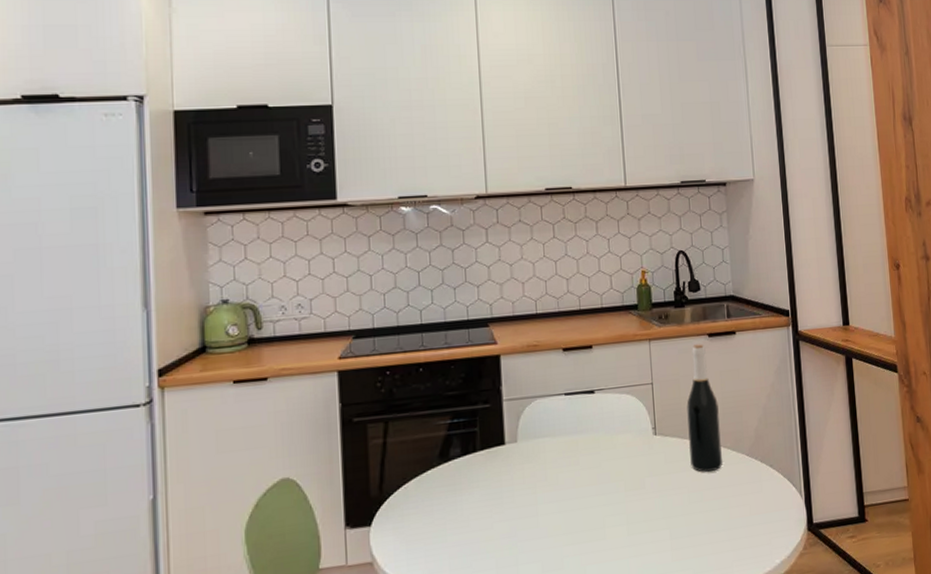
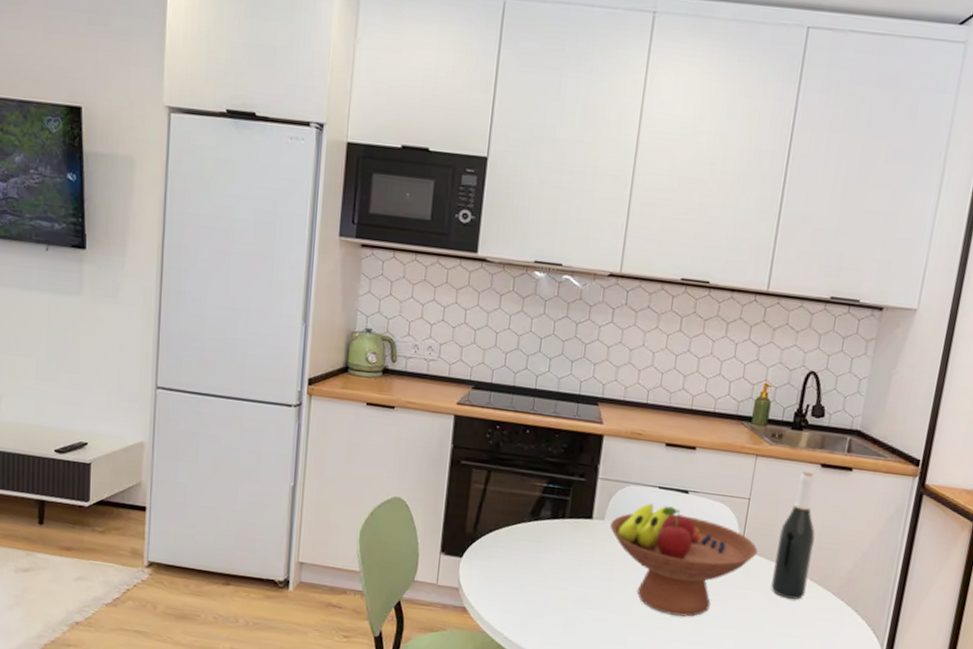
fruit bowl: none [524,410,671,523] -> present [610,503,758,617]

